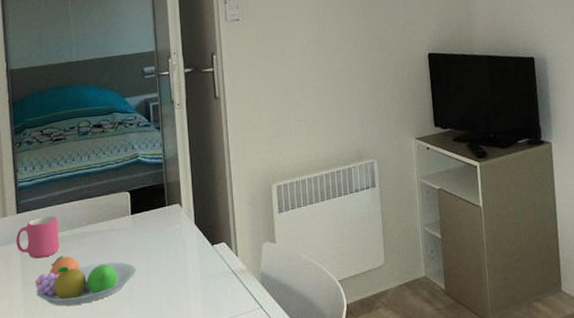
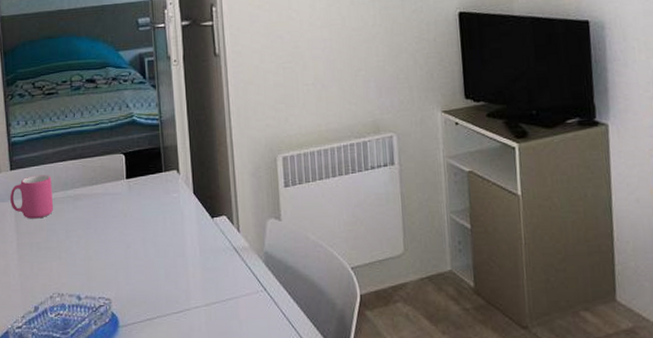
fruit bowl: present [35,256,136,306] -> none [29,218,132,271]

